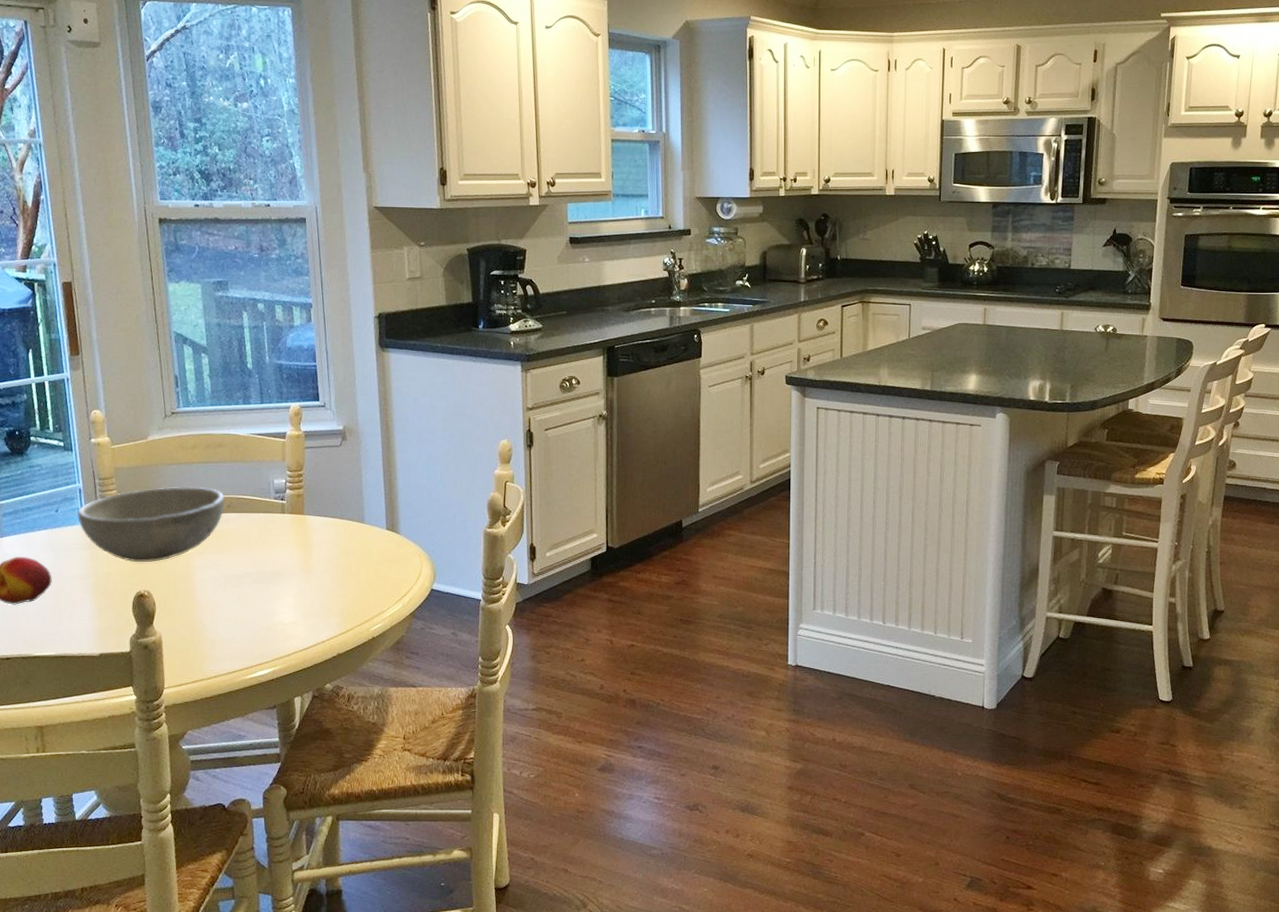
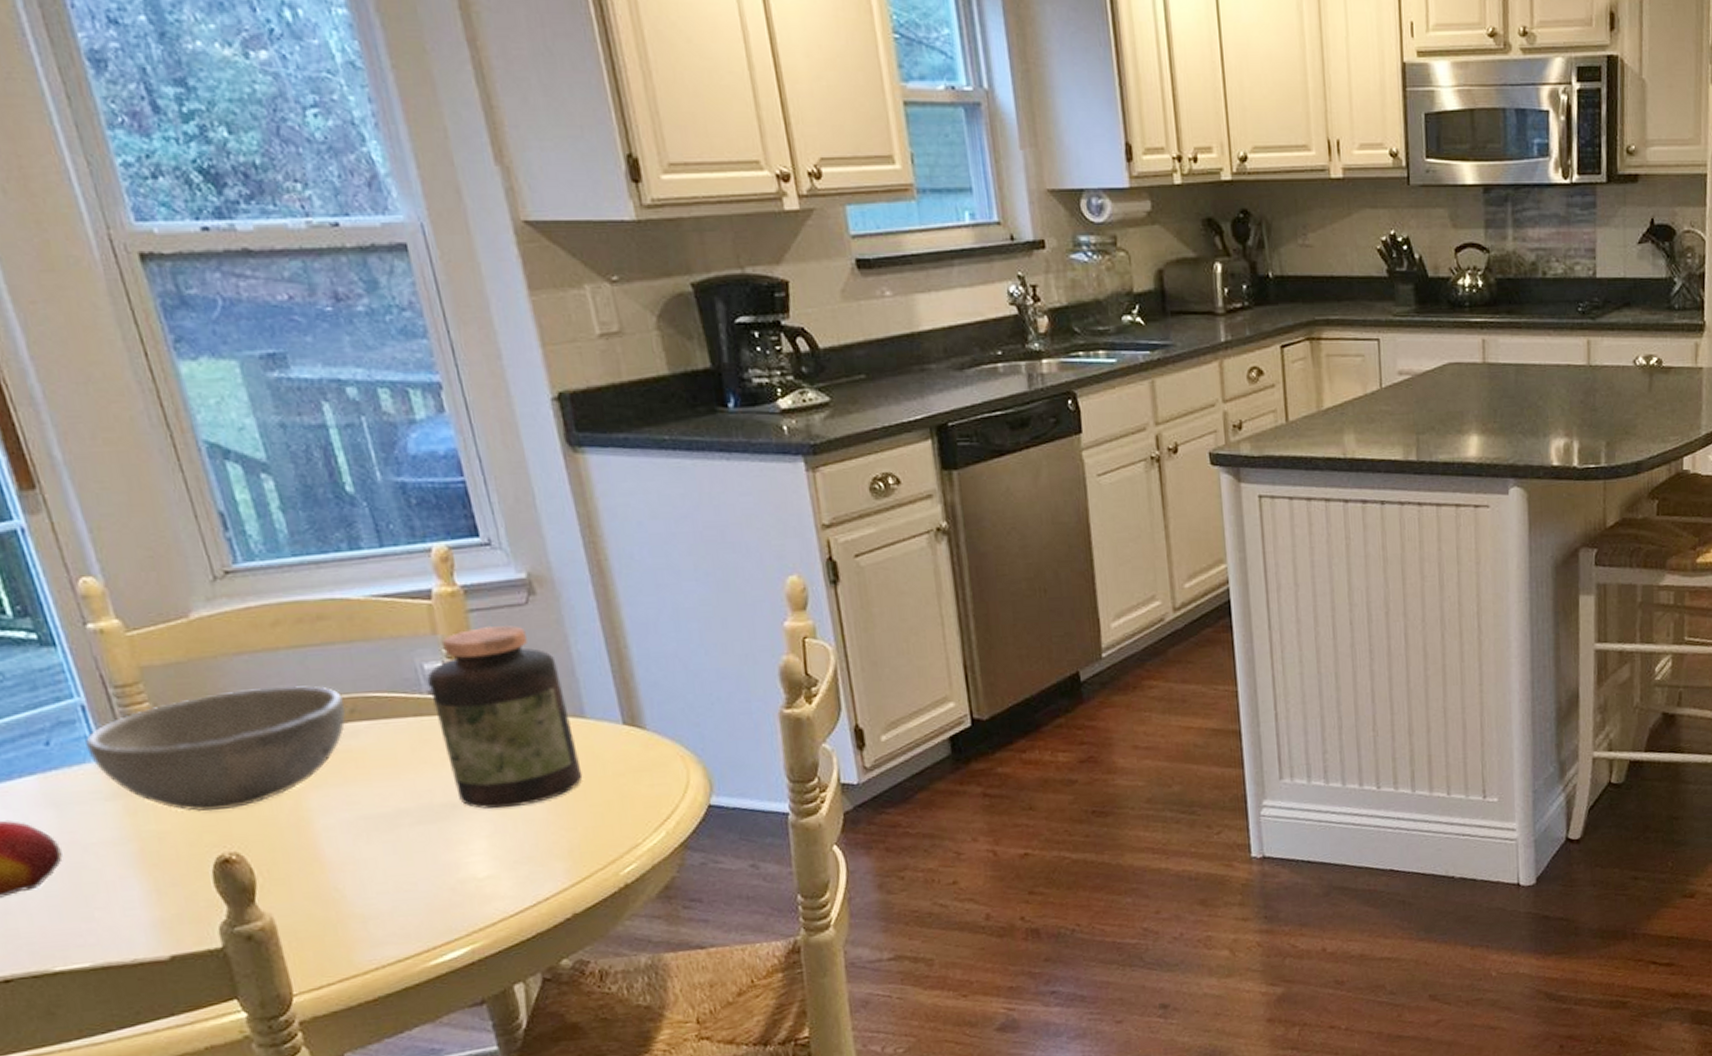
jar: none [275,458,357,578] -> present [428,625,583,809]

